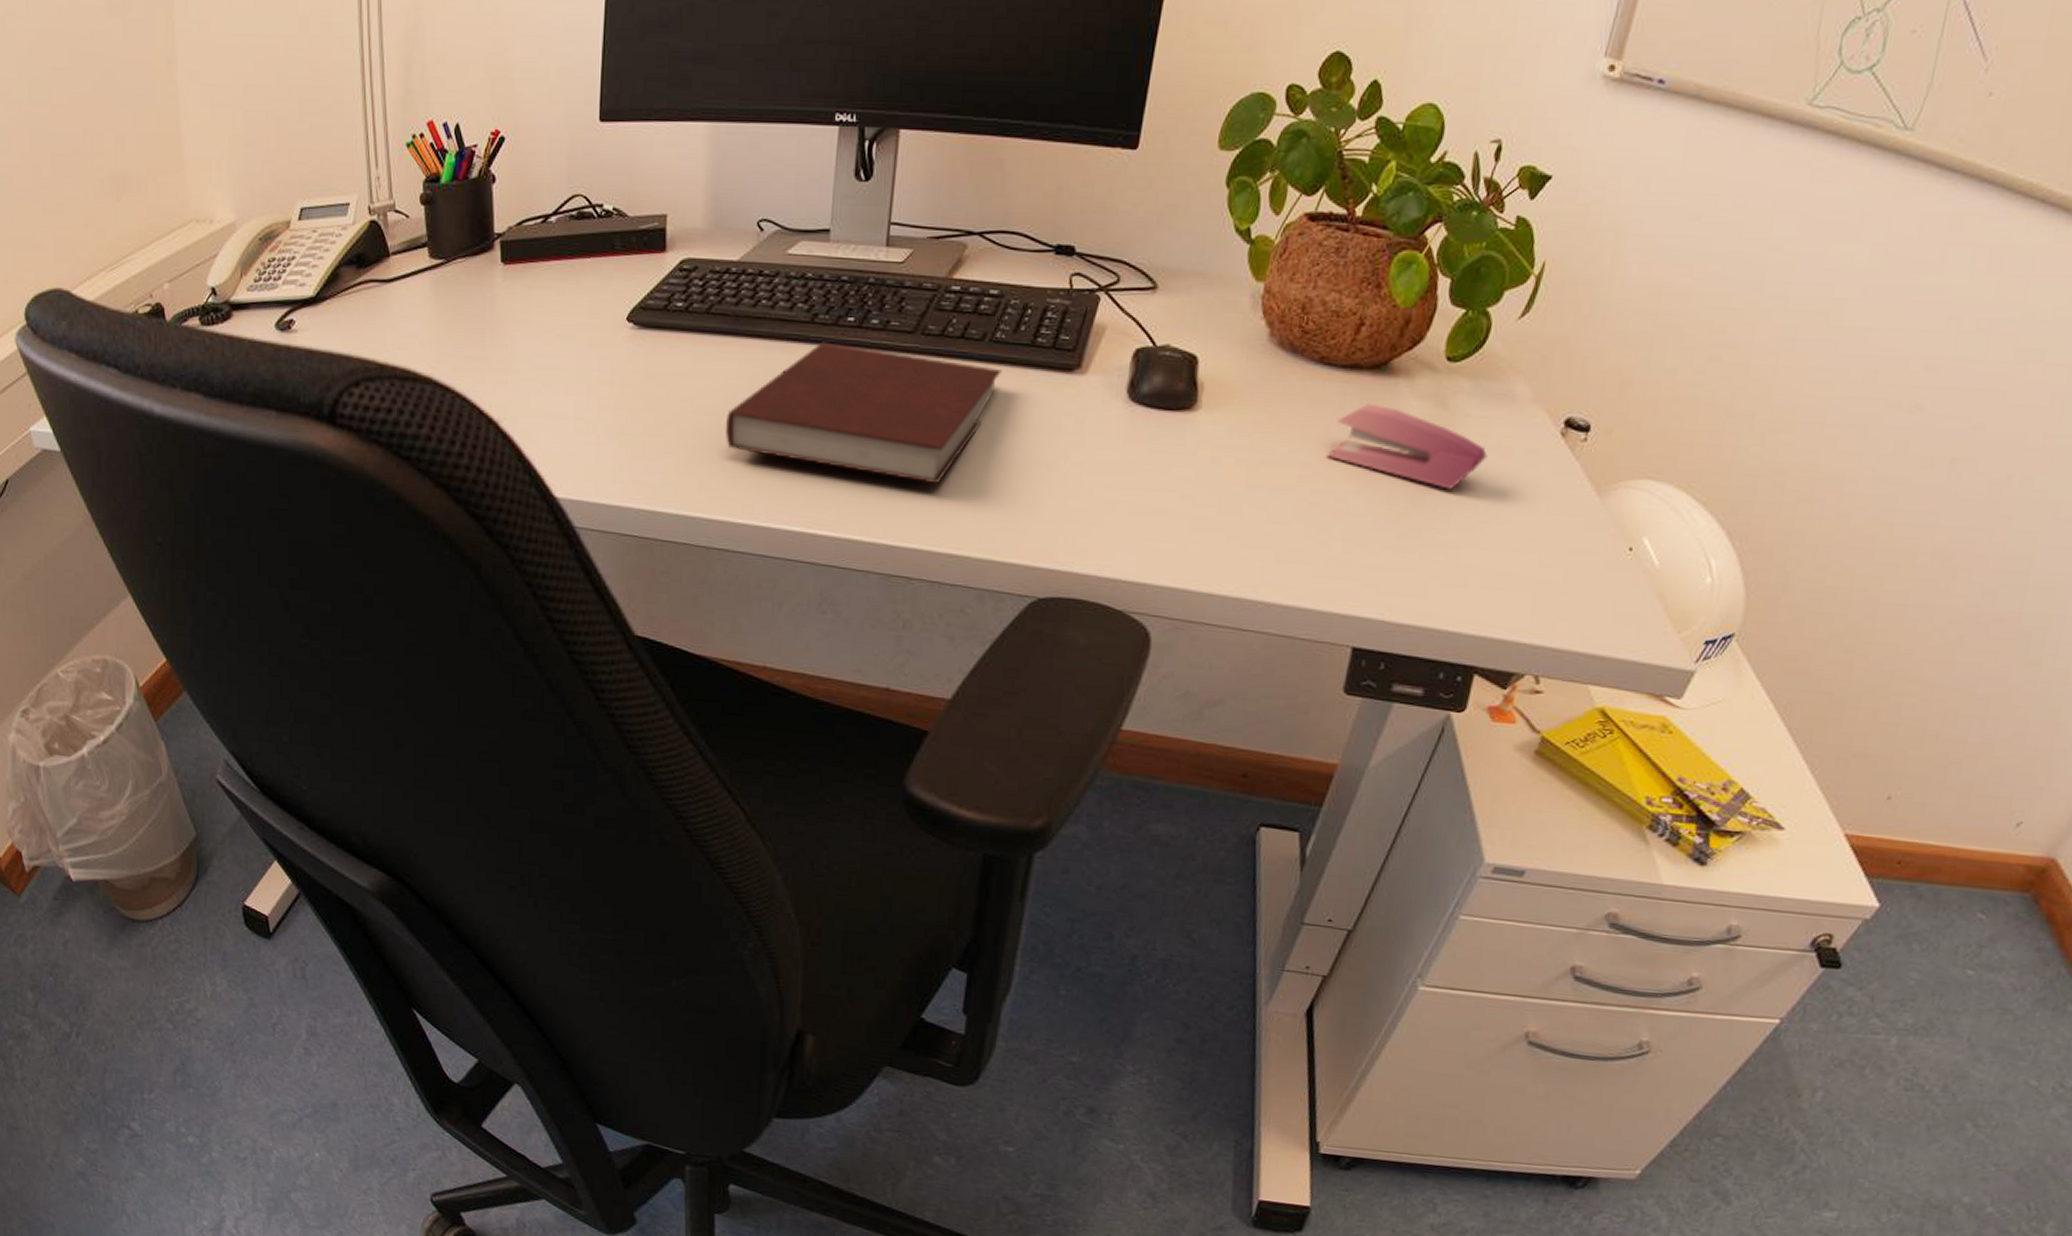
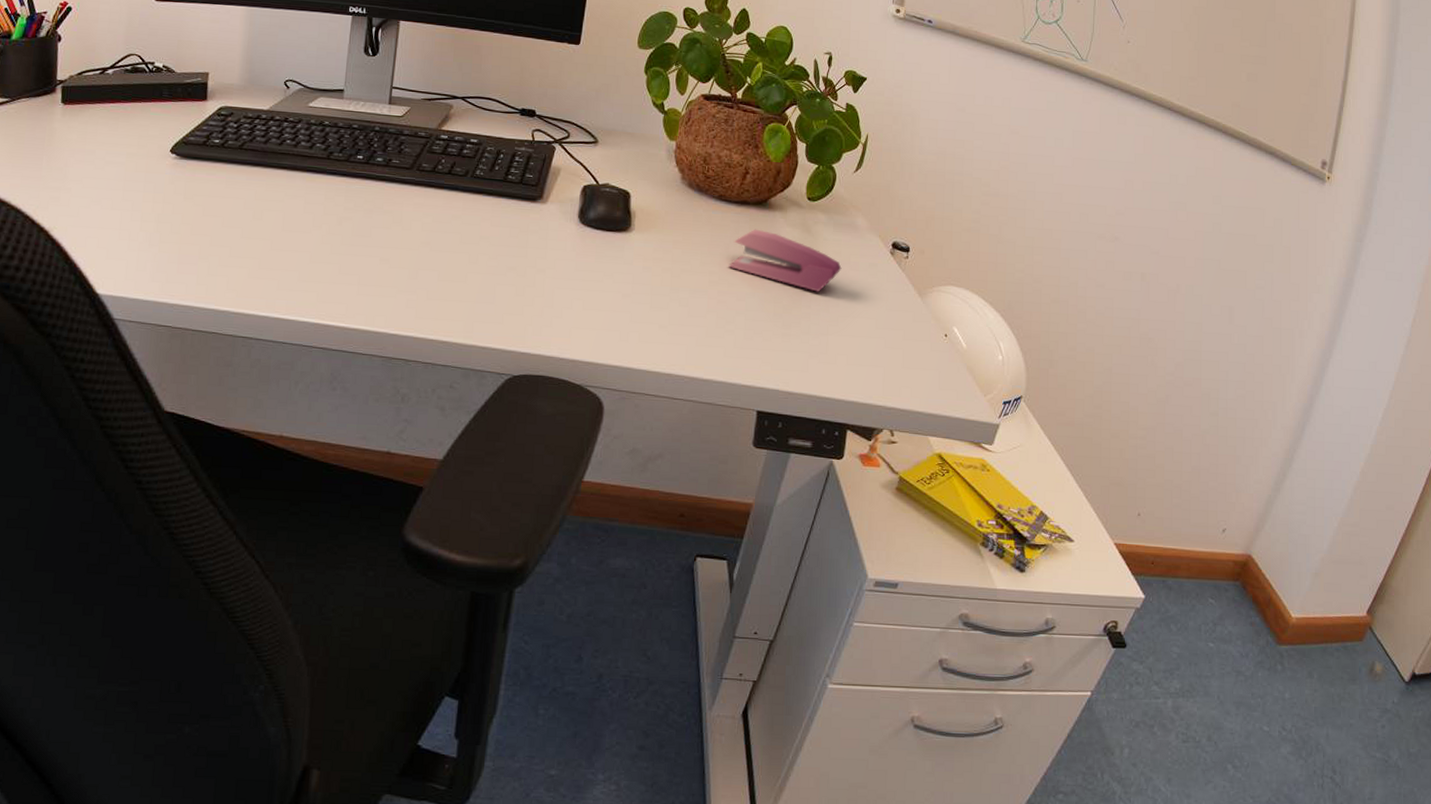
notebook: present [725,342,1002,485] -> none [252,173,481,286]

